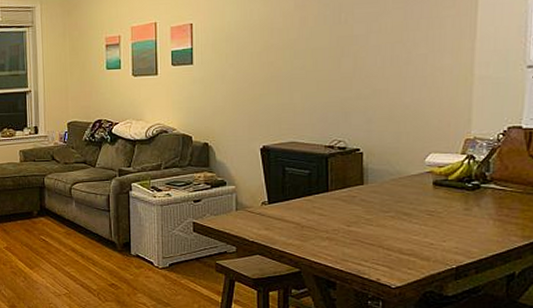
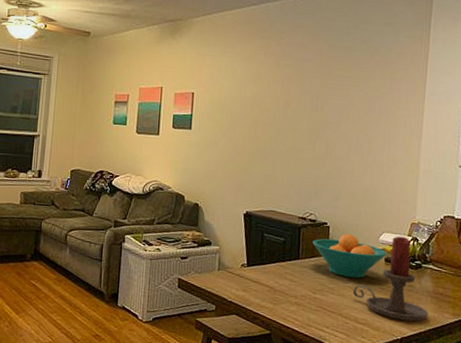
fruit bowl: none [343,159,436,206] -> present [312,234,387,279]
candle holder: none [394,155,491,248] -> present [352,236,429,322]

